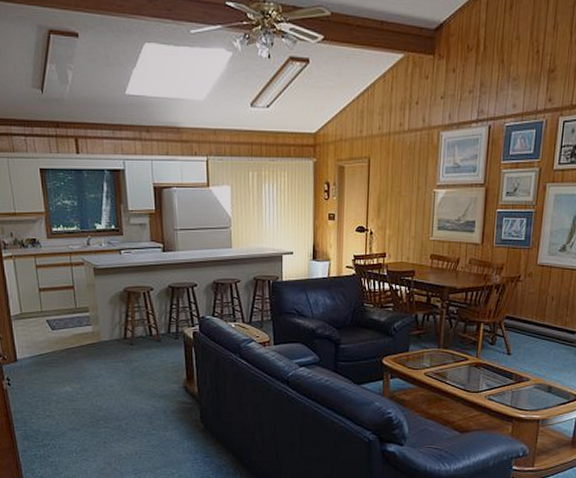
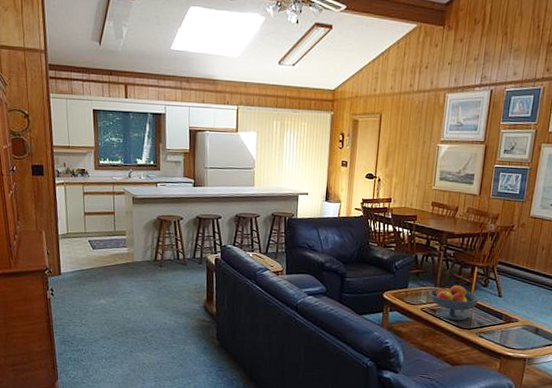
fruit bowl: none [432,344,488,384] -> present [429,284,480,321]

